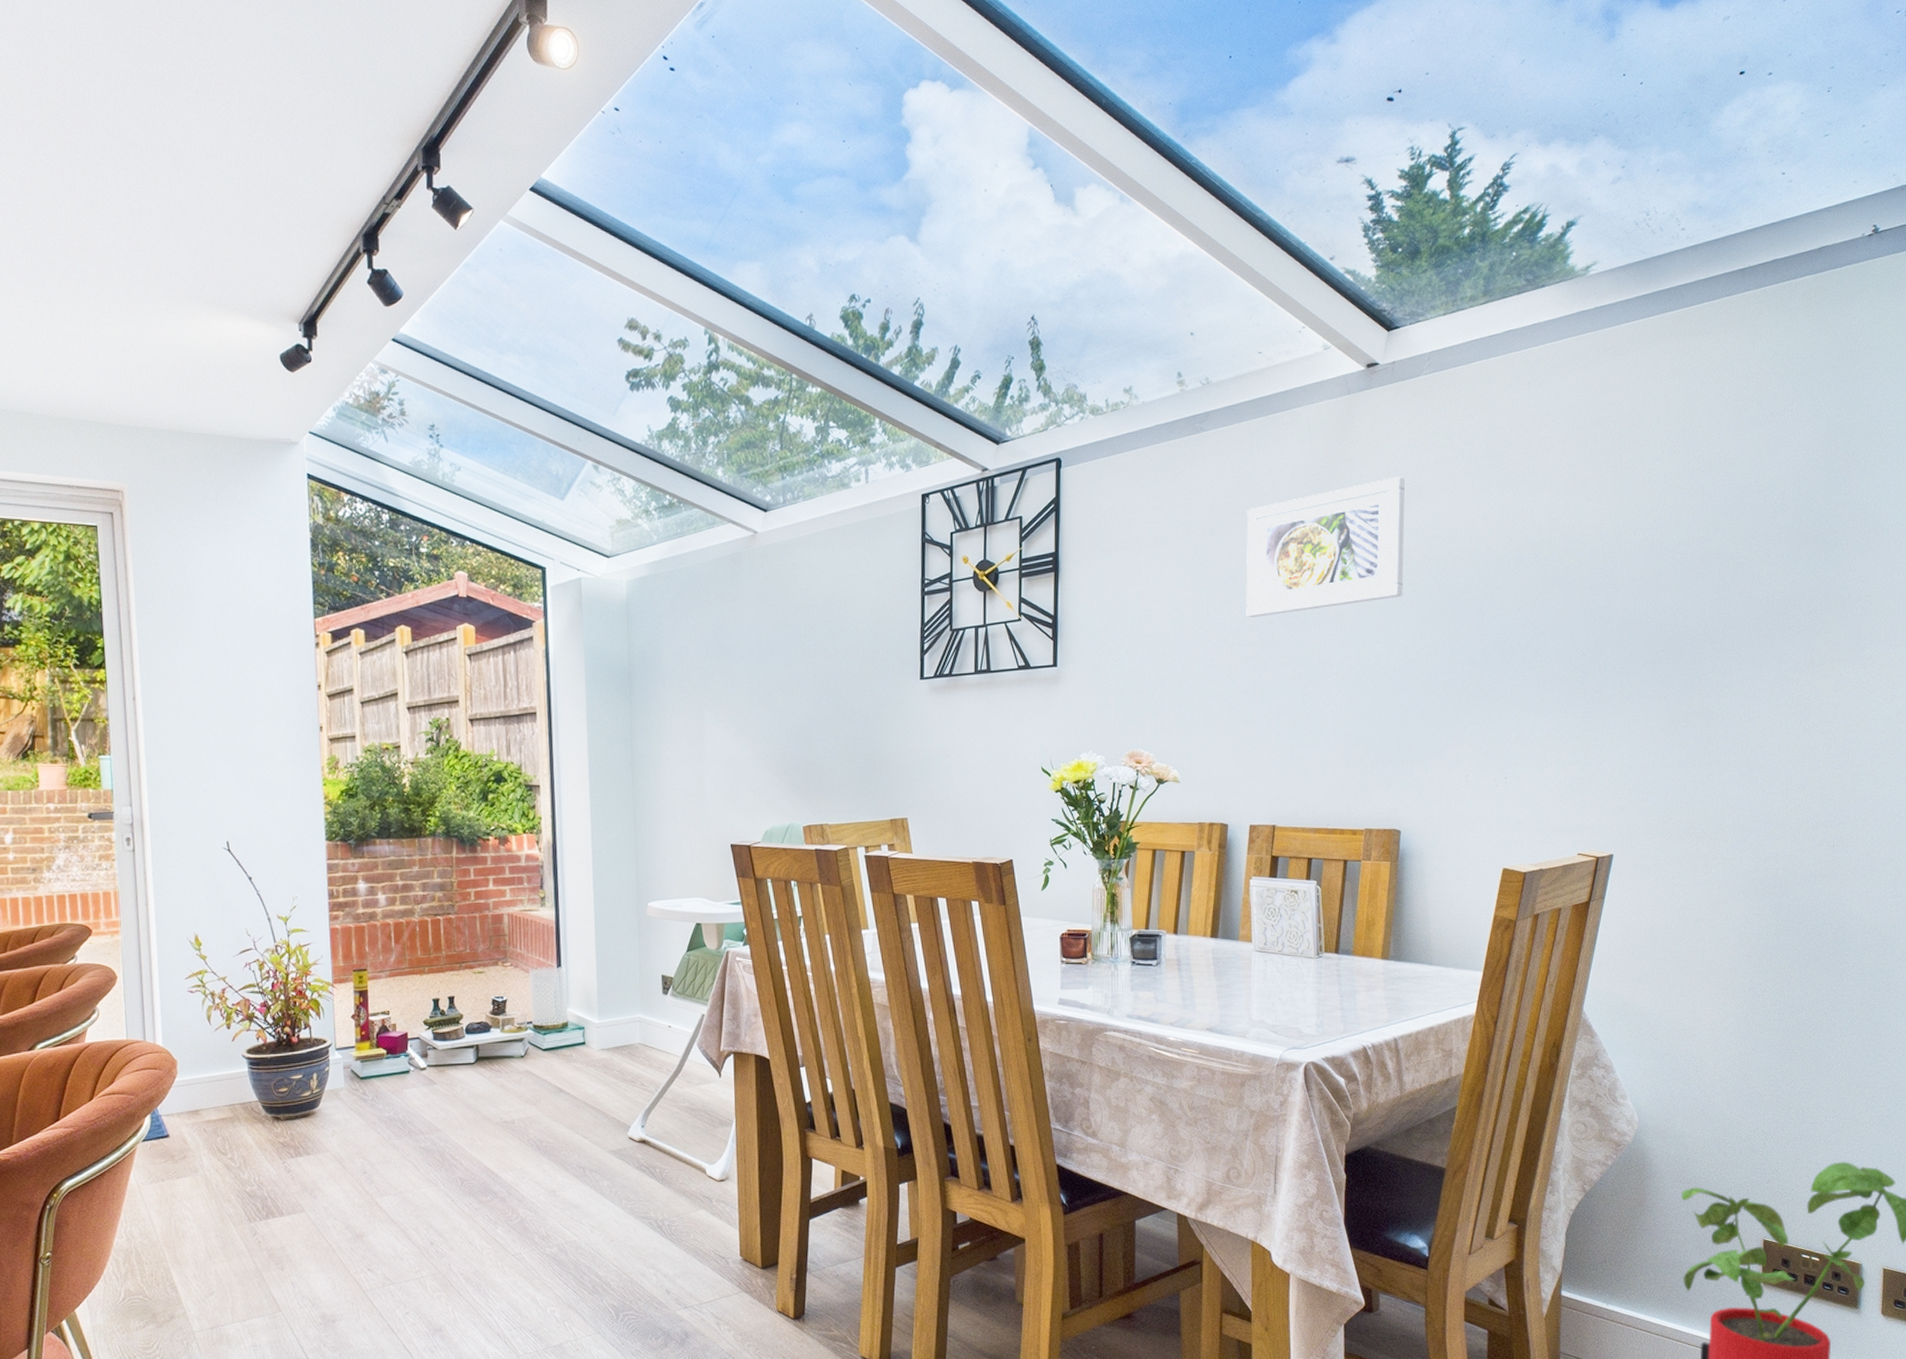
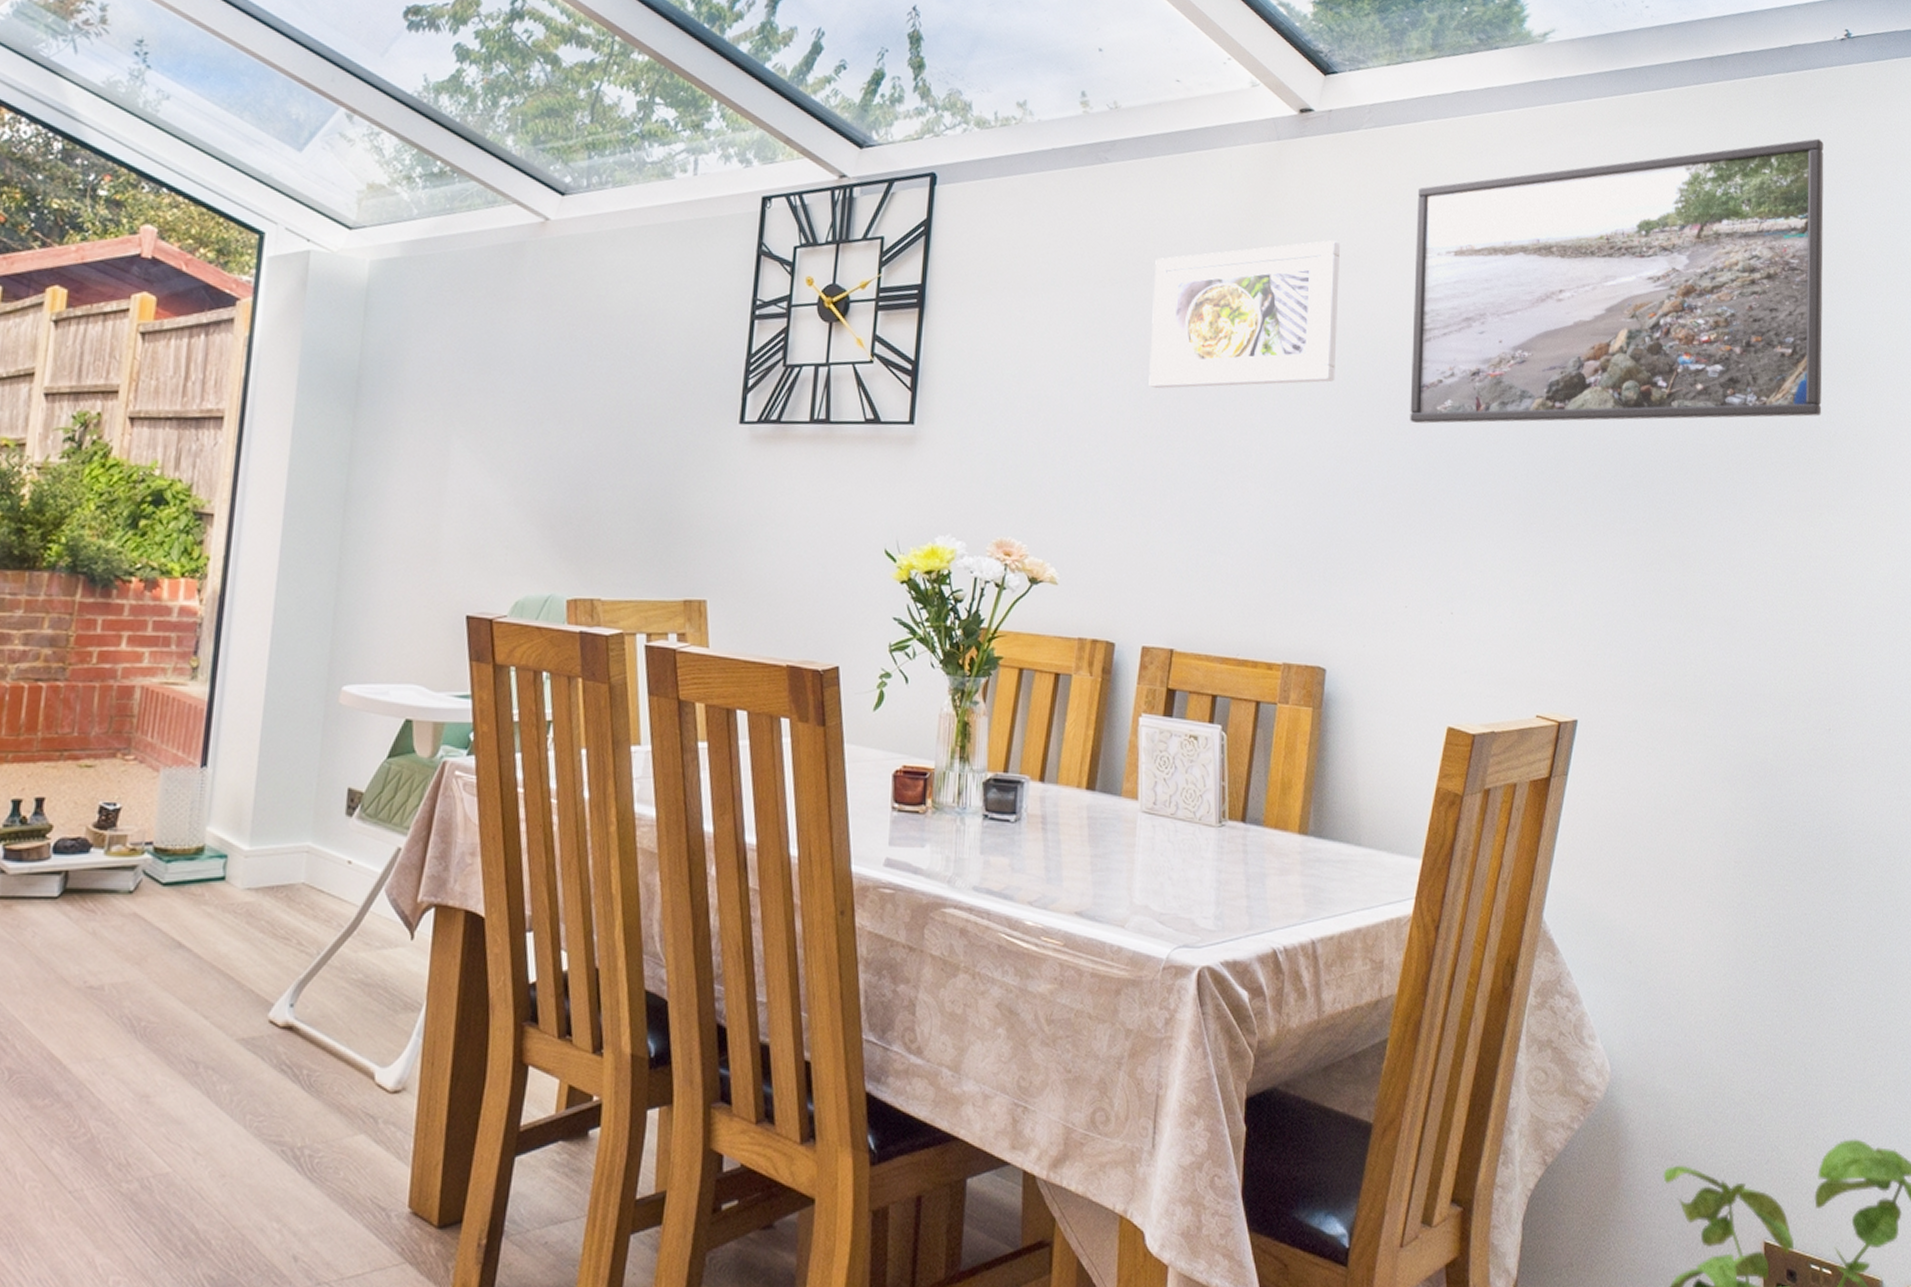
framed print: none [1468,332,1848,625] -> present [1410,138,1824,424]

